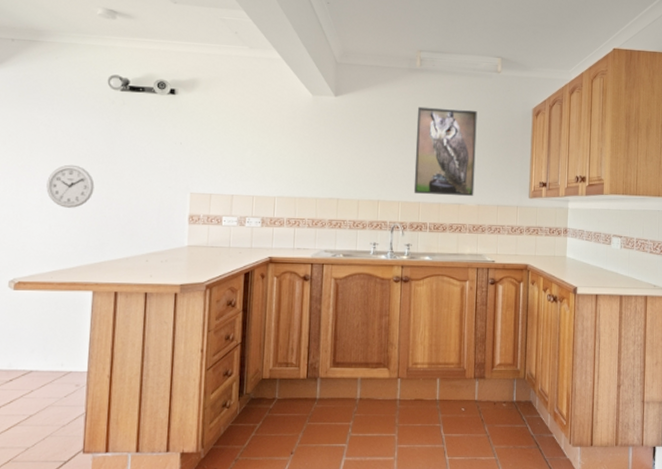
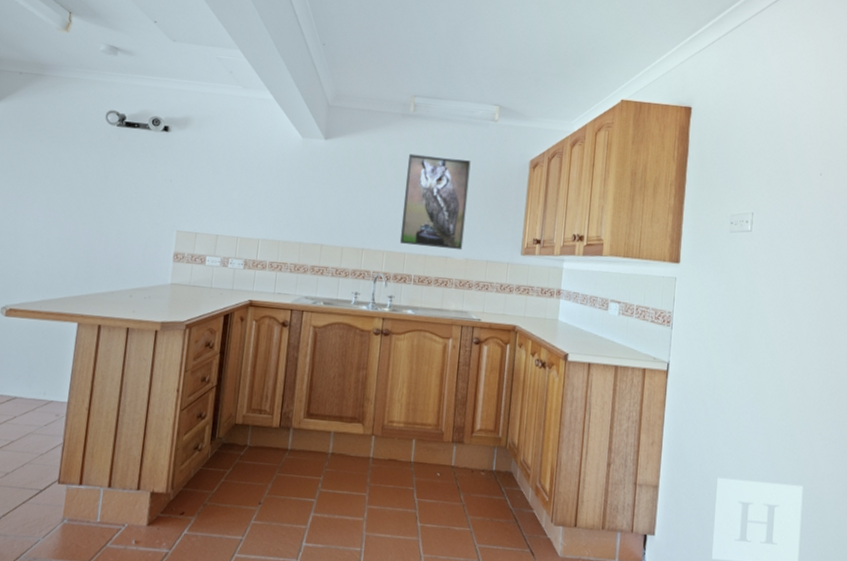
wall clock: present [46,164,95,208] -> none [41,196,87,240]

